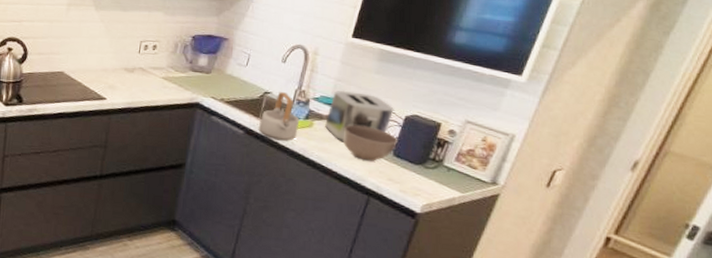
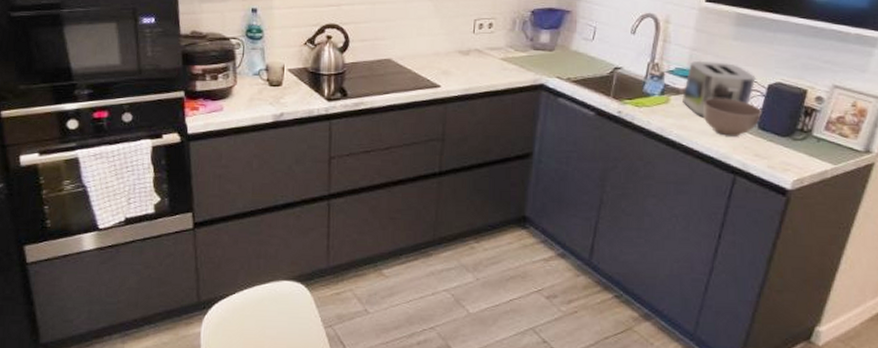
teapot: present [258,92,300,142] -> none [610,67,655,122]

